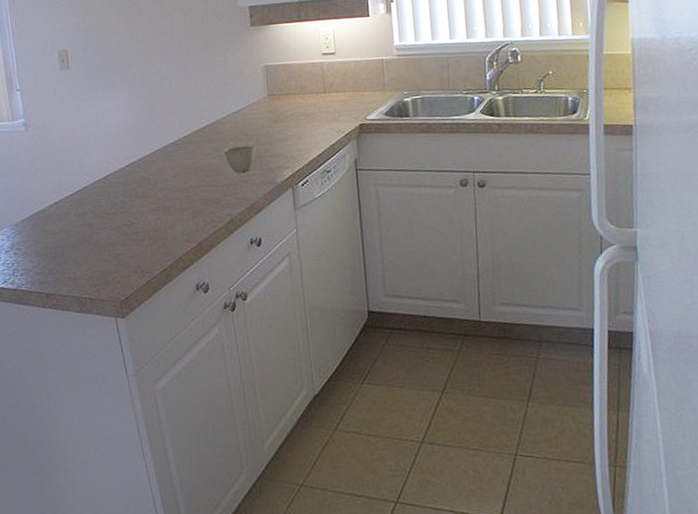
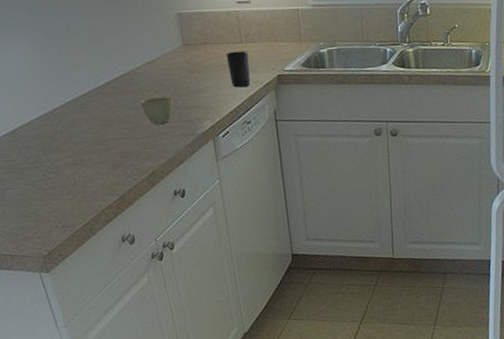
cup: none [309,100,333,137] -> present [226,51,251,88]

